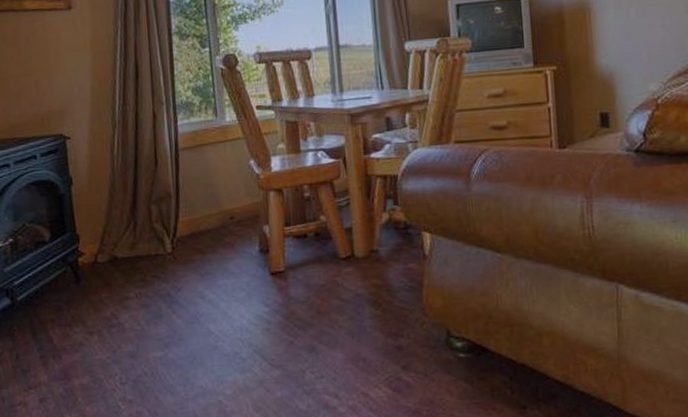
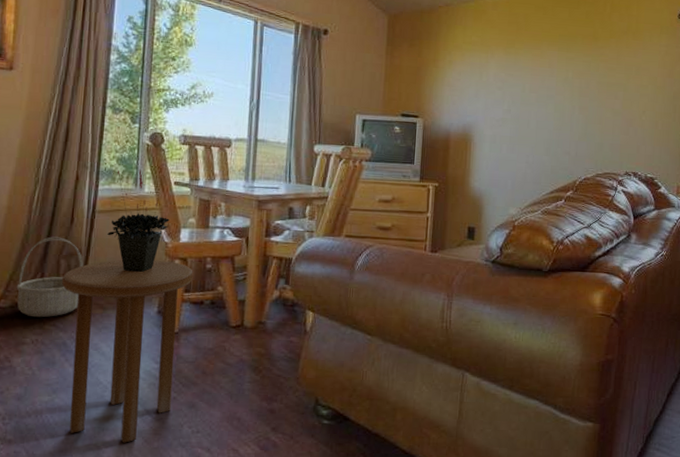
basket: none [111,181,176,270] -> present [16,236,83,318]
side table: none [156,193,292,395] -> present [62,260,193,443]
potted plant: none [193,97,257,211] -> present [107,168,170,273]

